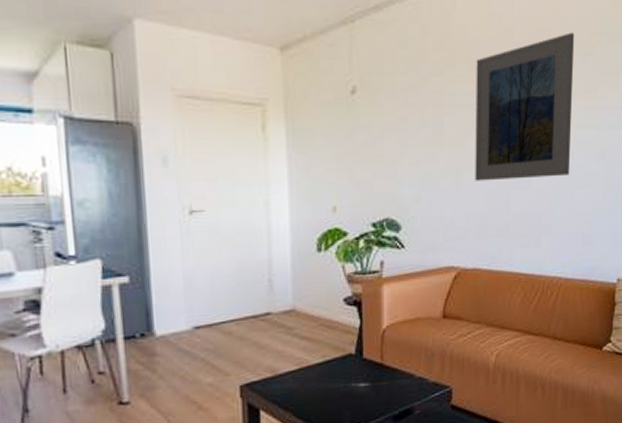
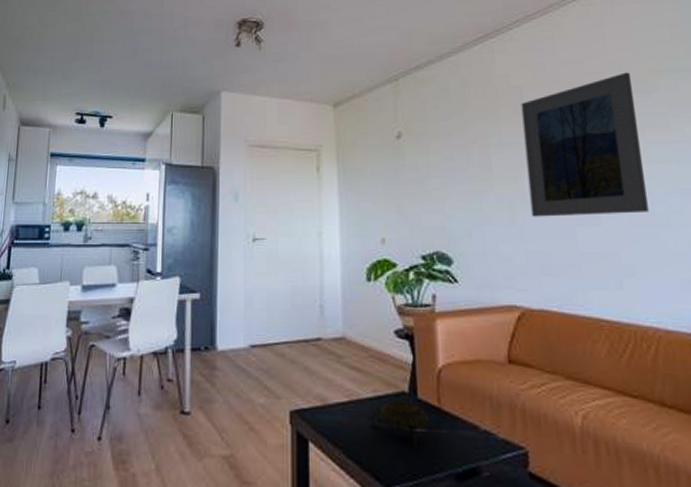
decorative bowl: none [319,361,373,401] -> present [370,400,429,448]

